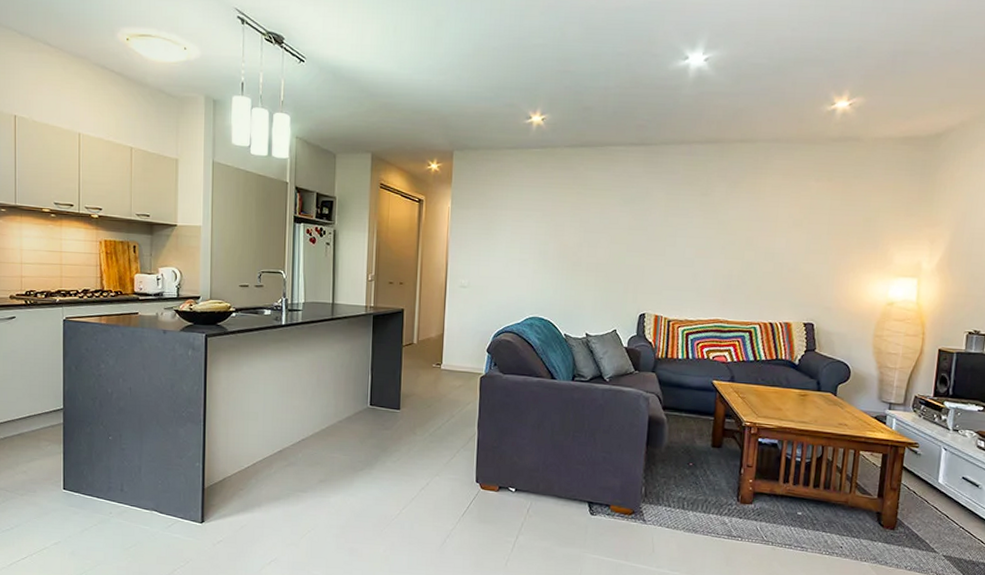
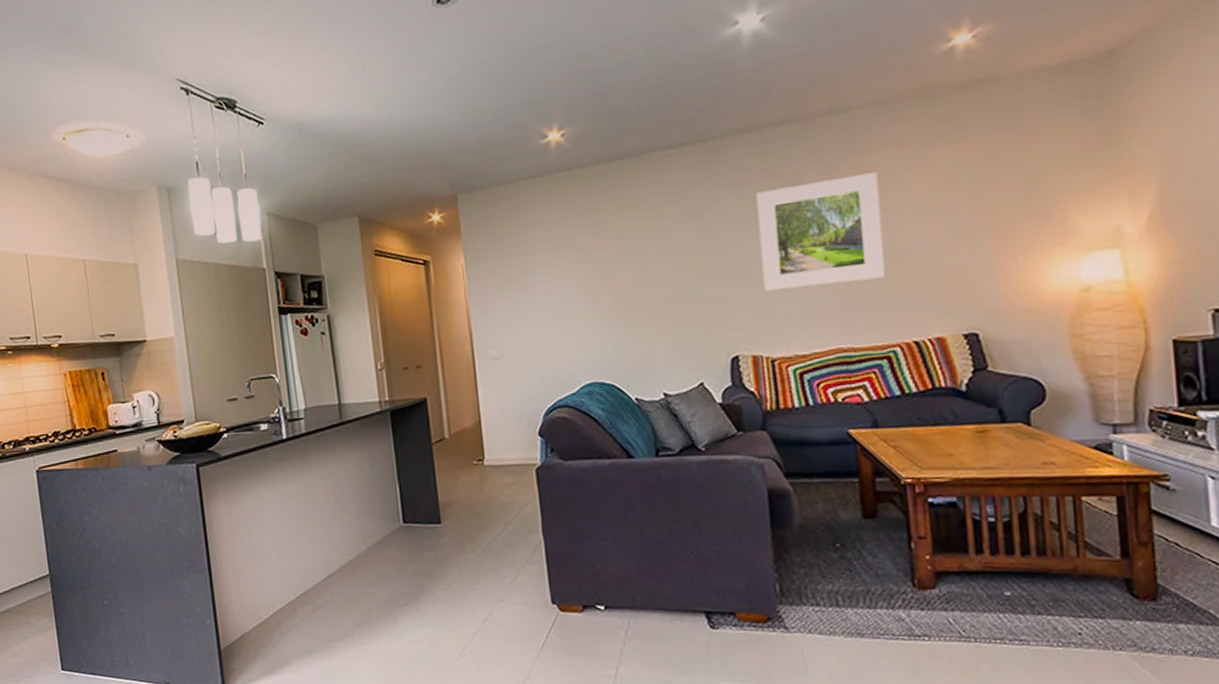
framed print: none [672,191,767,272] -> present [755,172,885,291]

